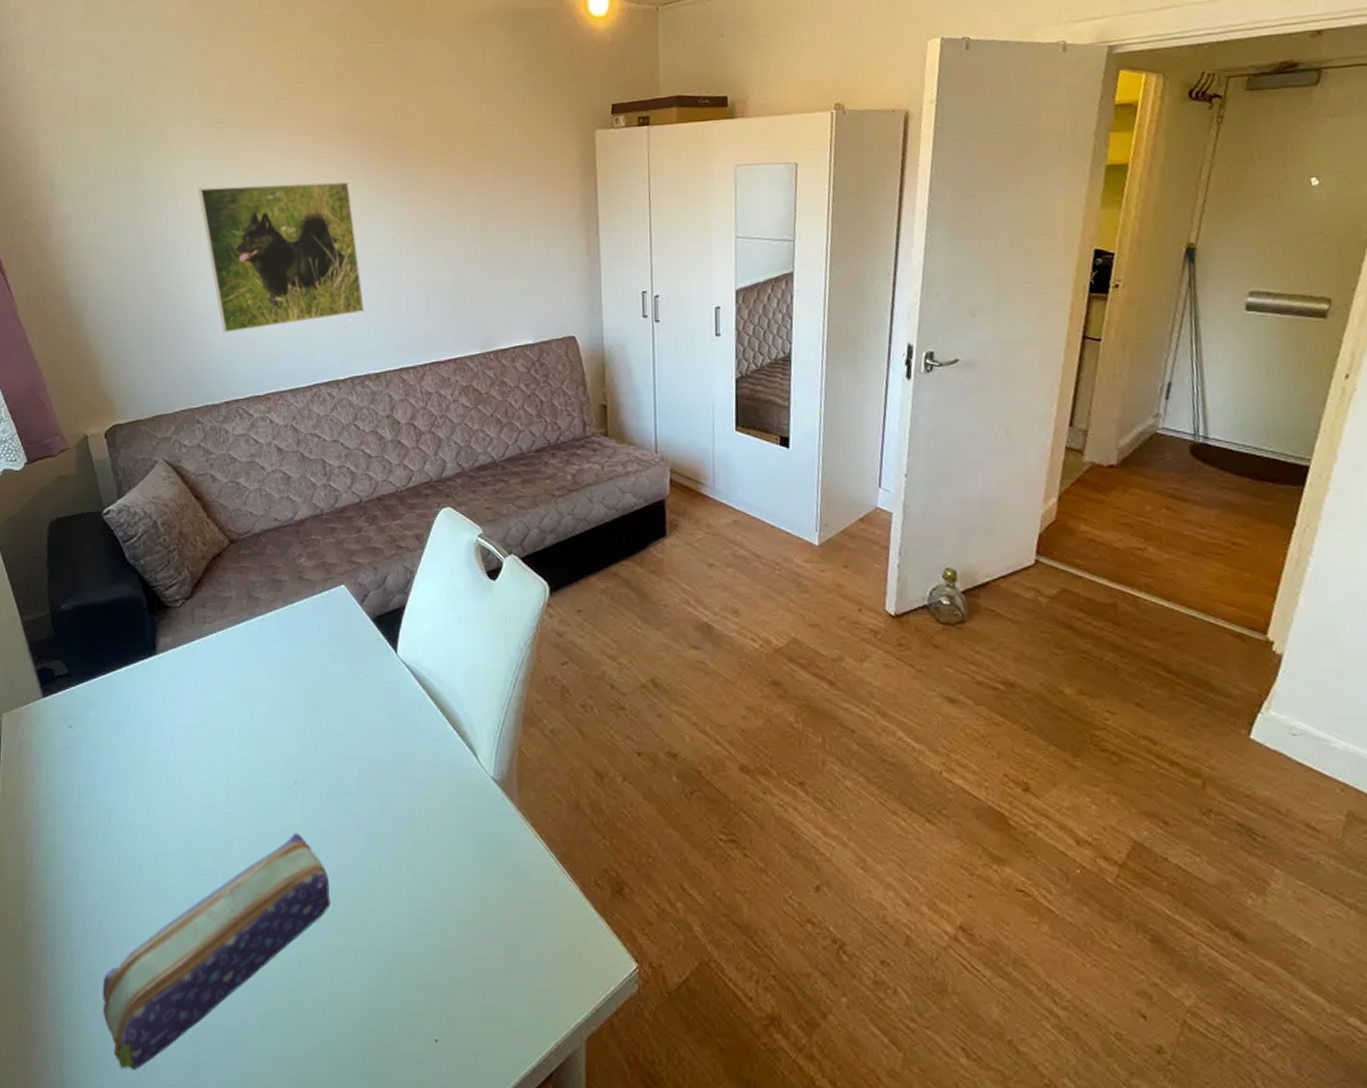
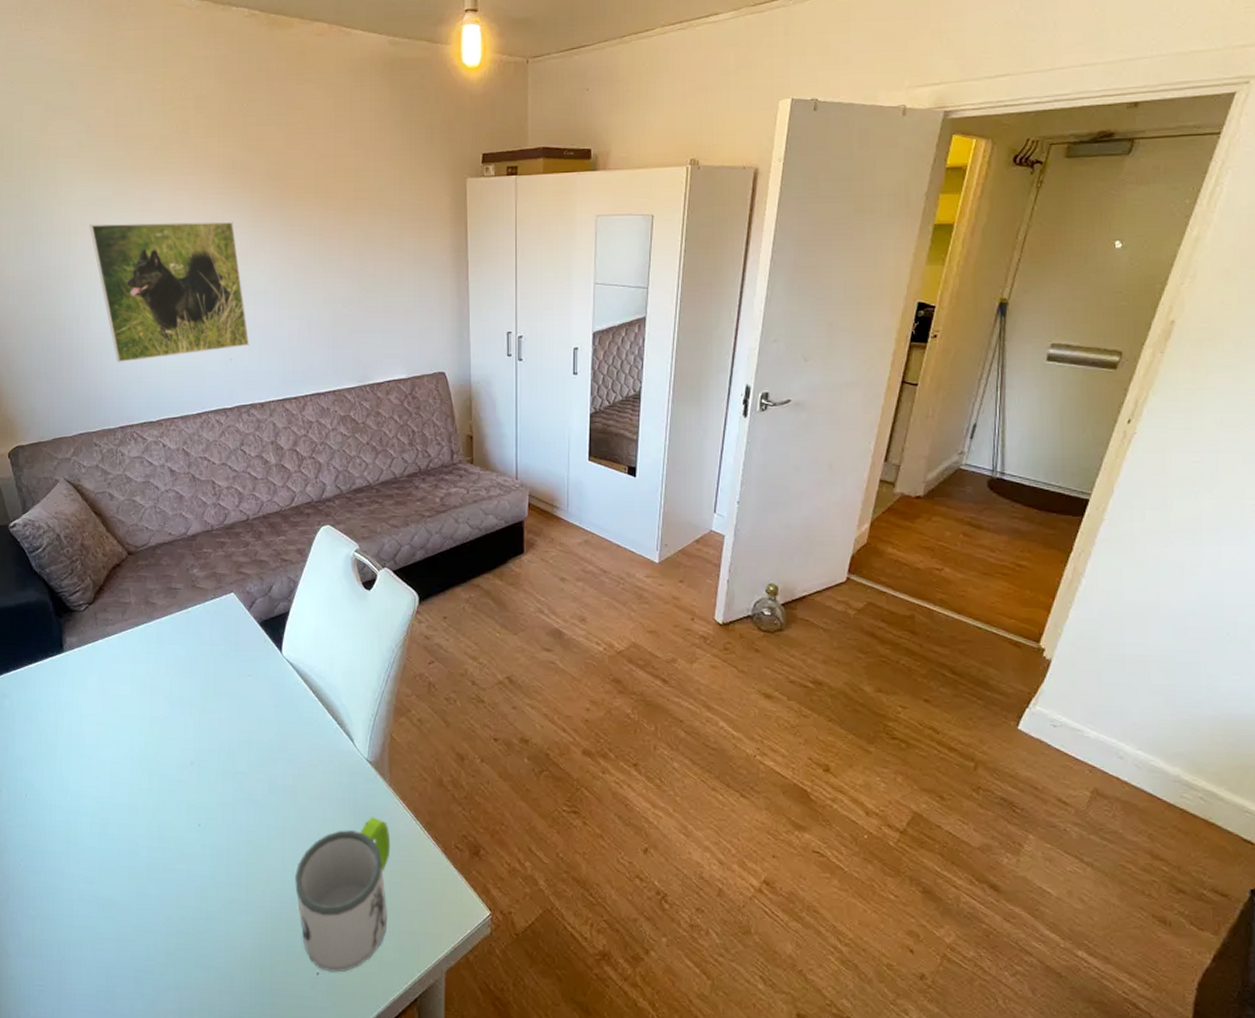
pencil case: present [102,833,331,1070] -> none [25,805,225,999]
mug: none [410,847,520,1039] -> present [295,817,391,972]

